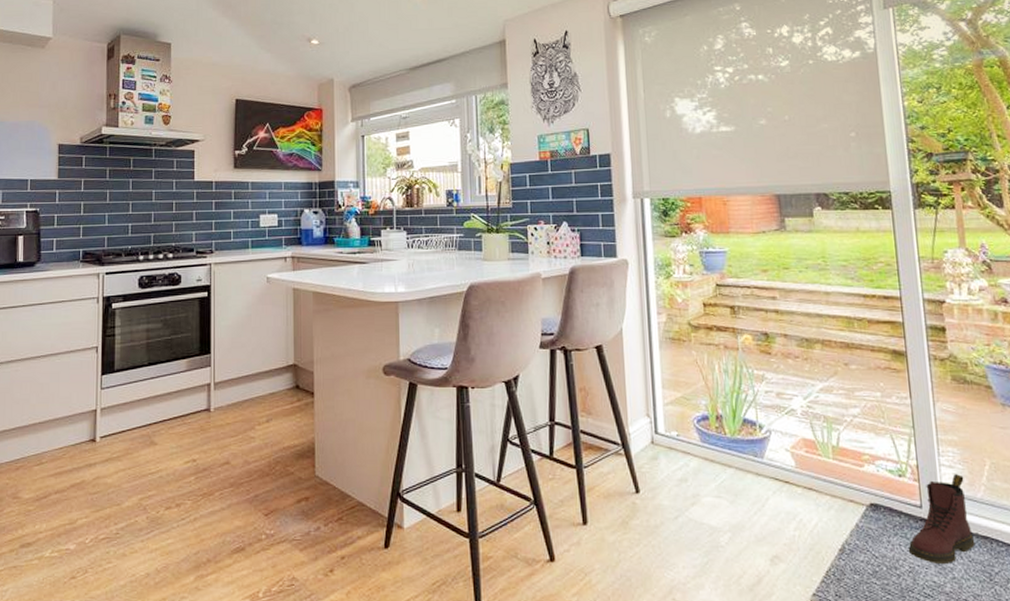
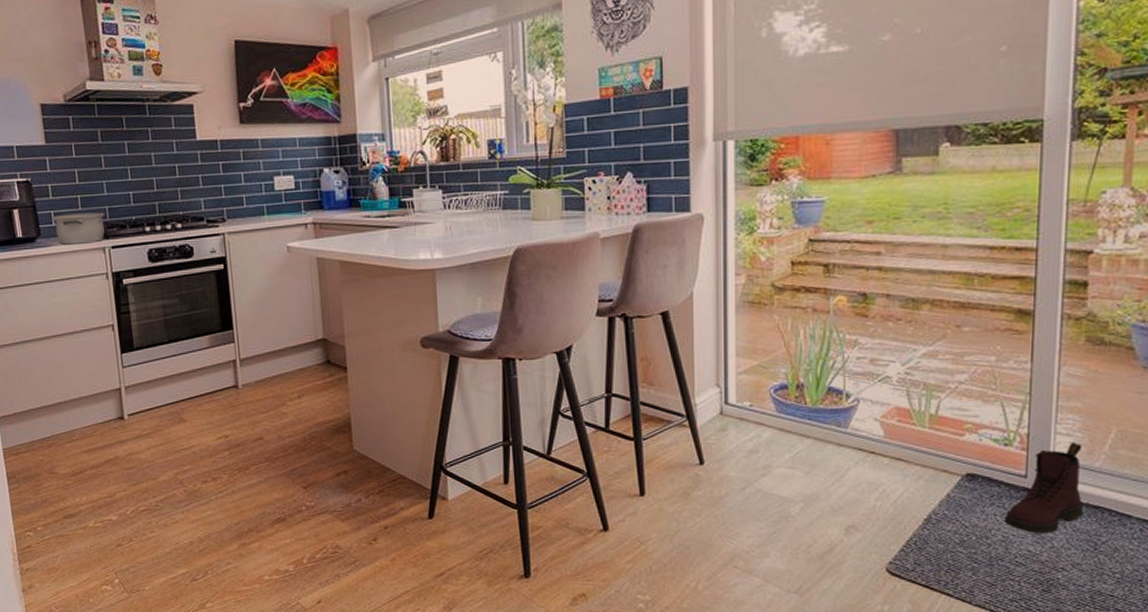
cooking pot: none [54,241,104,271] -> present [52,212,105,246]

